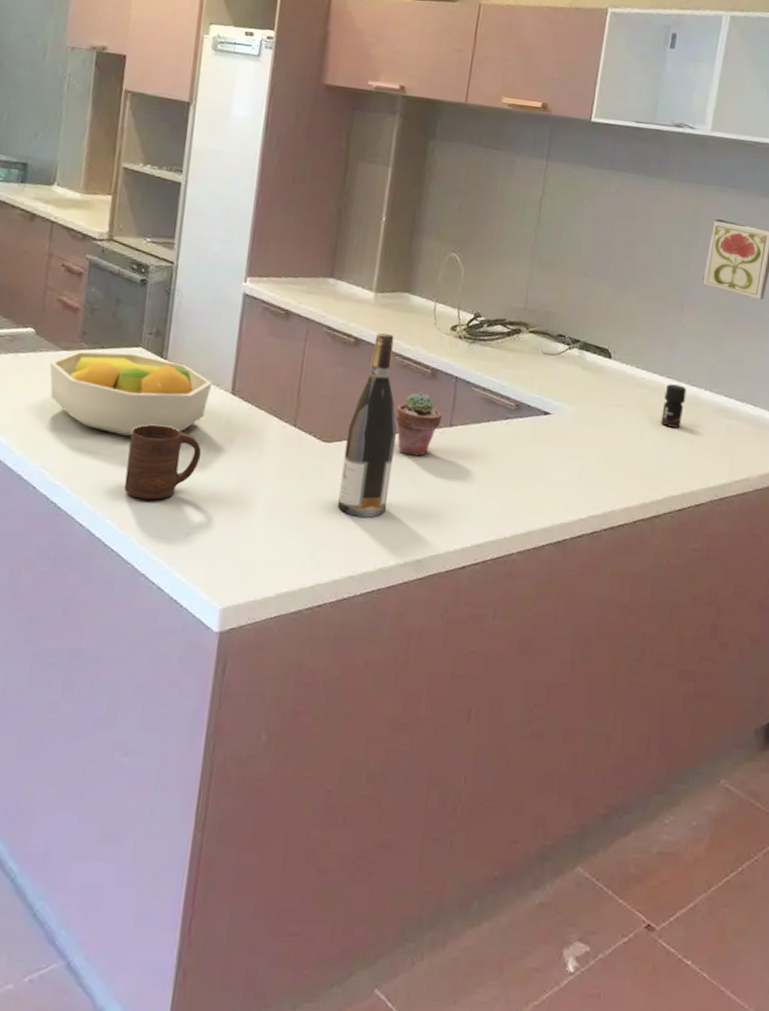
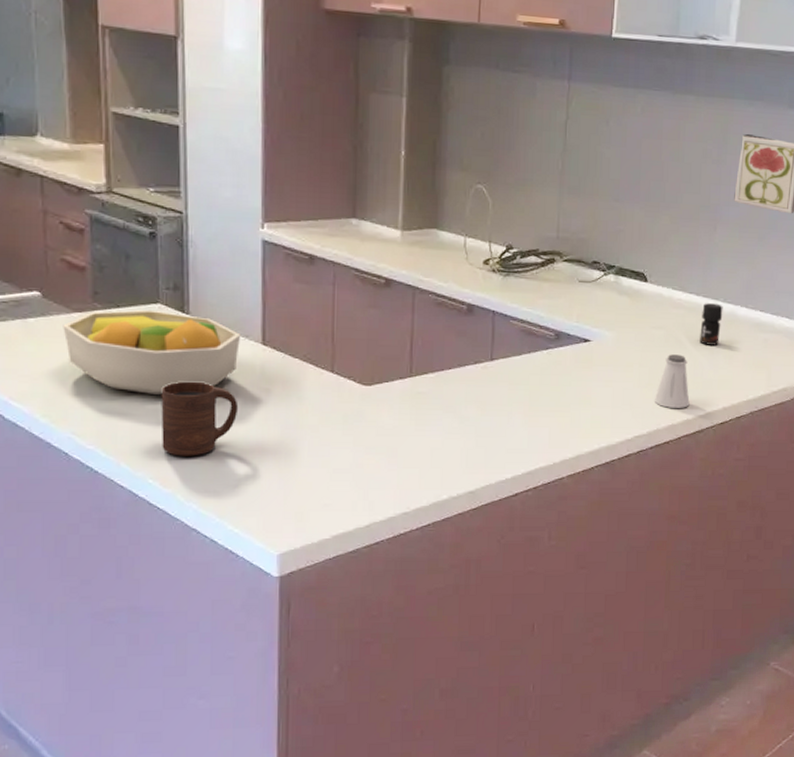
wine bottle: present [338,332,397,518] -> none [385,271,437,455]
potted succulent: present [395,391,443,457] -> none [435,328,482,392]
saltshaker: none [611,434,648,491] -> present [654,354,690,408]

